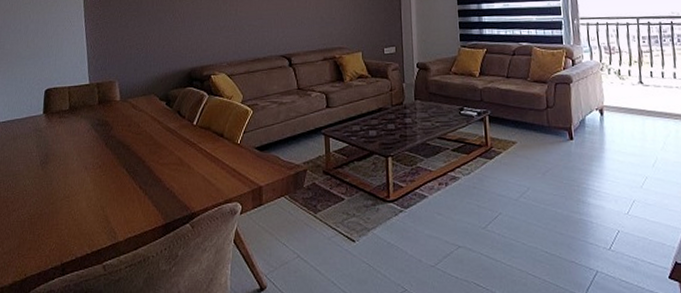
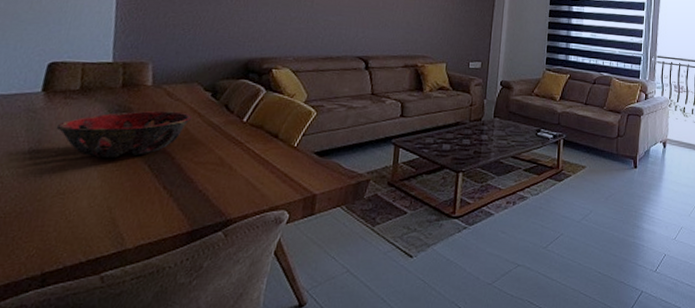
decorative bowl: none [56,120,154,165] -> present [56,110,193,157]

